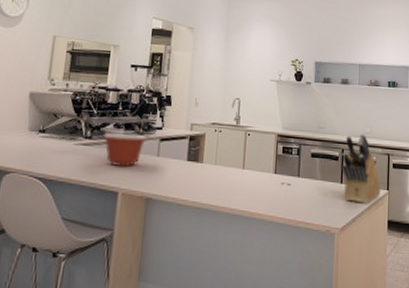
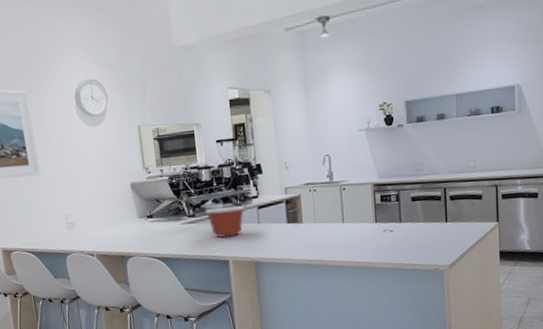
knife block: present [340,134,380,204] -> none [443,169,489,239]

